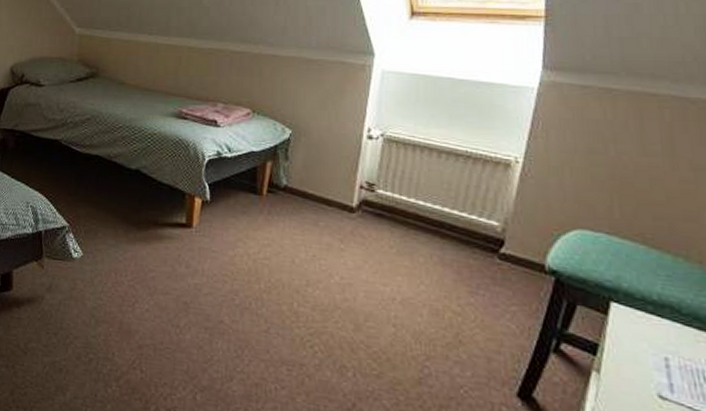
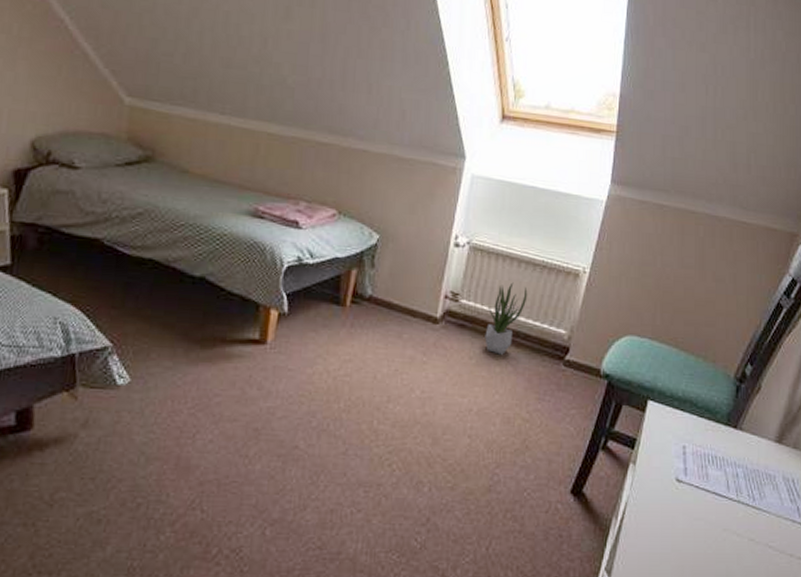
potted plant: none [405,173,451,245] -> present [484,282,528,355]

